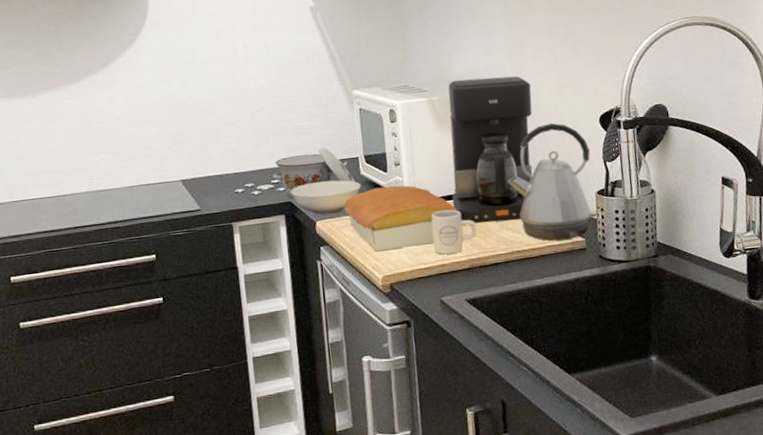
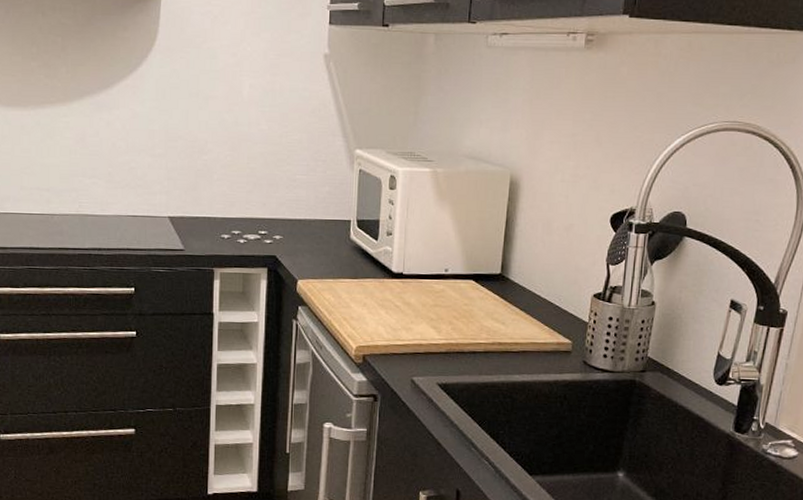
cooking pot: present [273,147,356,199] -> none [261,205,344,253]
bowl: present [290,180,361,215] -> none [276,240,349,276]
bread loaf: present [343,185,457,252] -> none [328,254,444,321]
mug: present [431,209,477,255] -> none [413,288,460,335]
coffee maker: present [448,76,533,223] -> none [440,154,543,311]
kettle: present [507,122,598,241] -> none [501,214,594,339]

